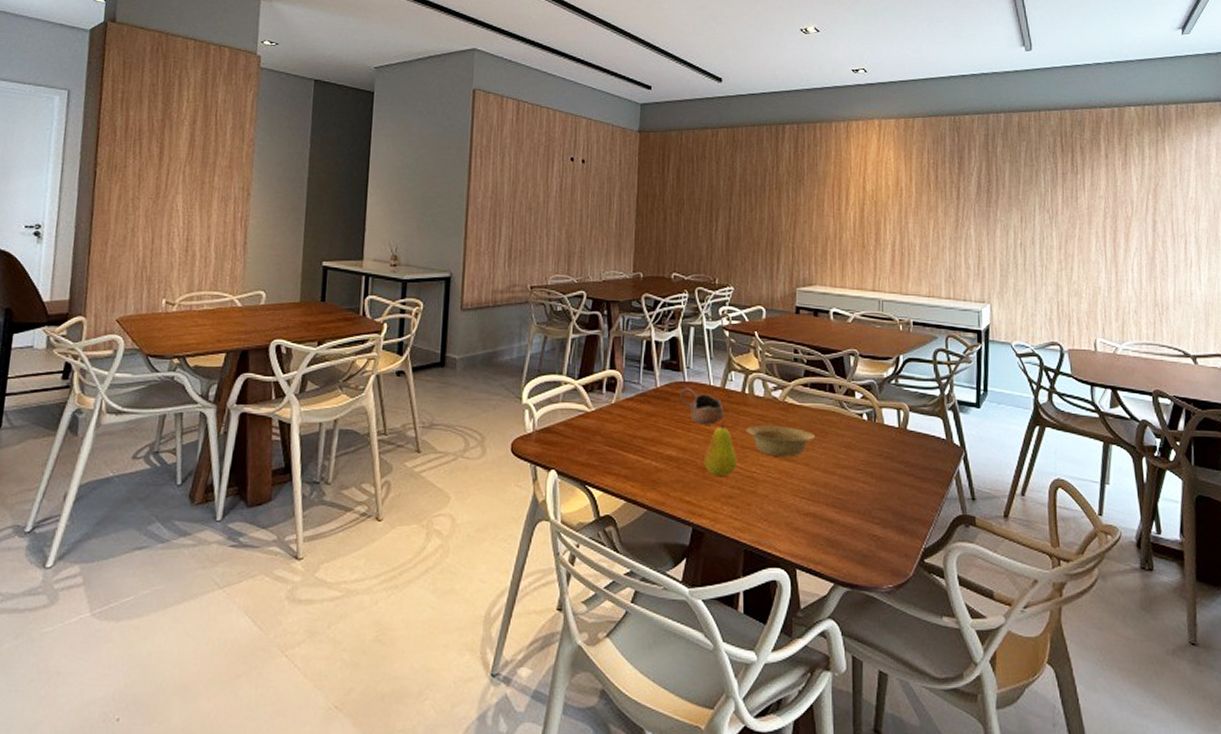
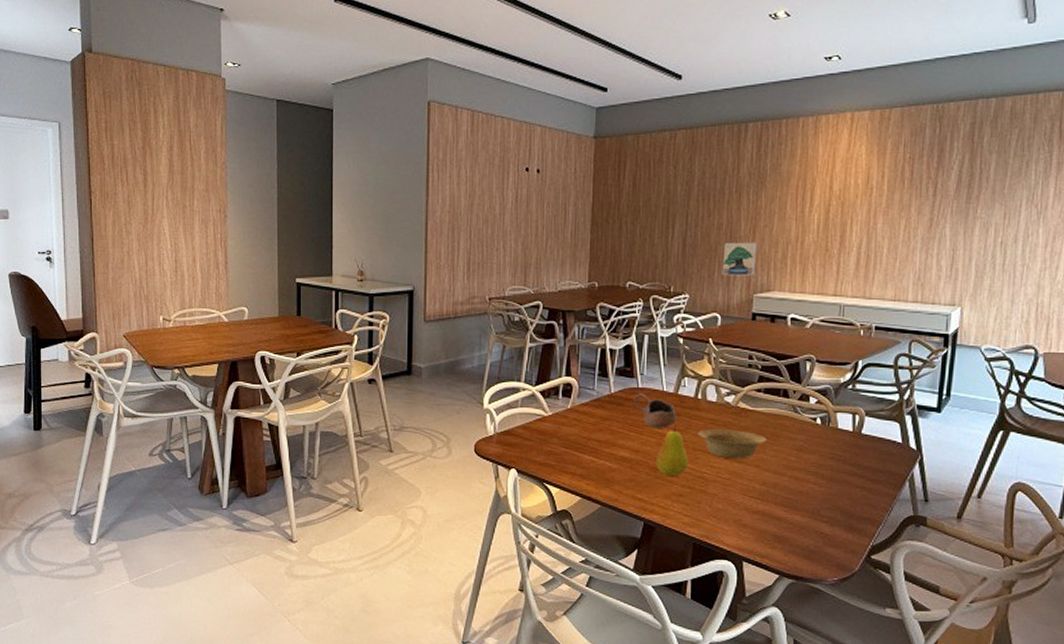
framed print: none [765,237,797,270] -> present [722,242,757,276]

